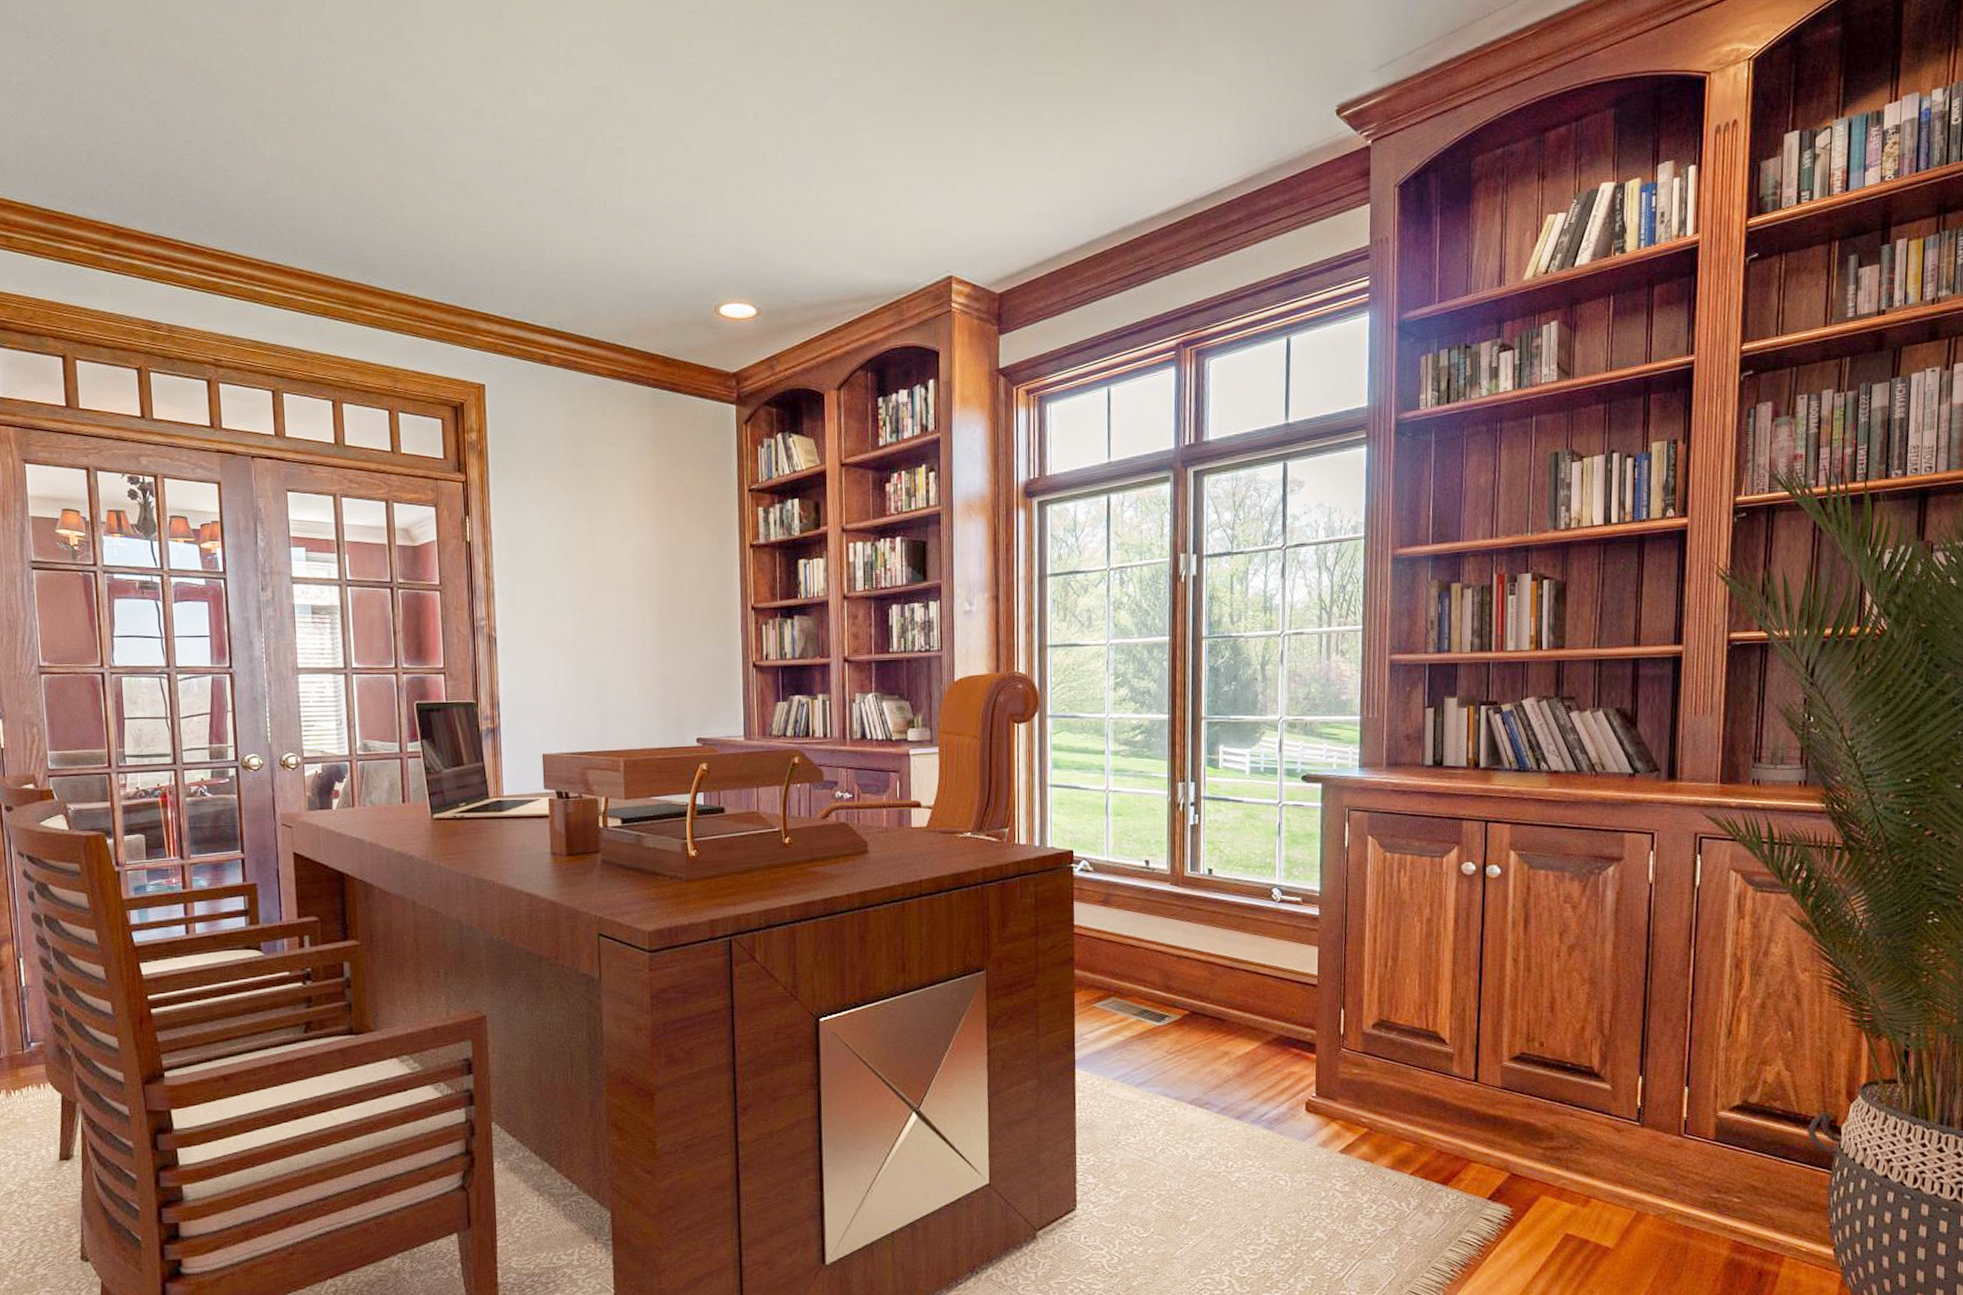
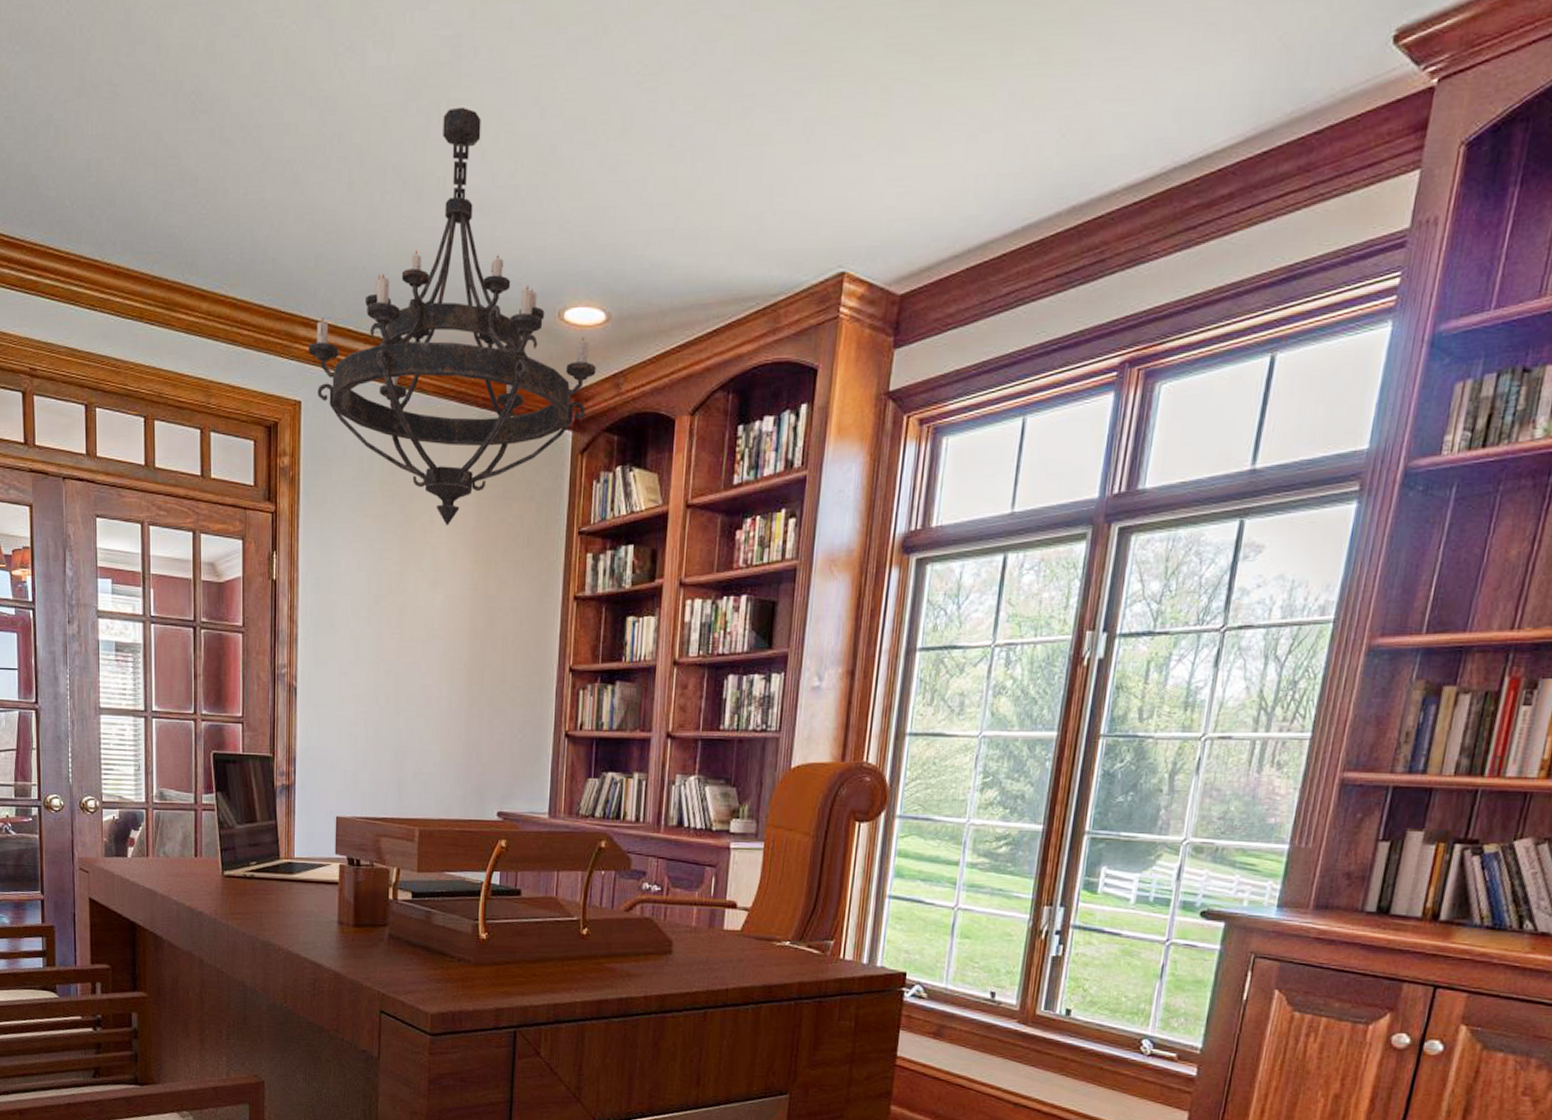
chandelier: none [488,142,752,488] -> present [308,106,596,526]

